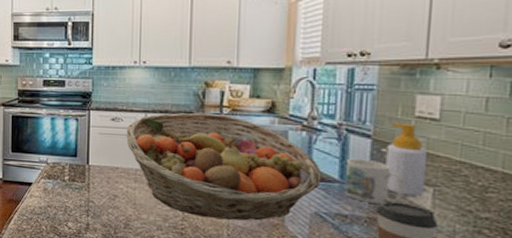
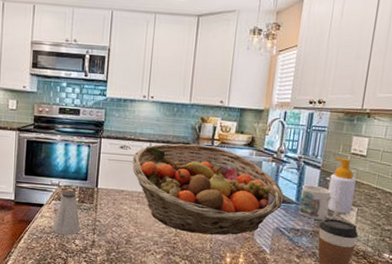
saltshaker: none [42,168,72,218] -> present [52,190,80,236]

